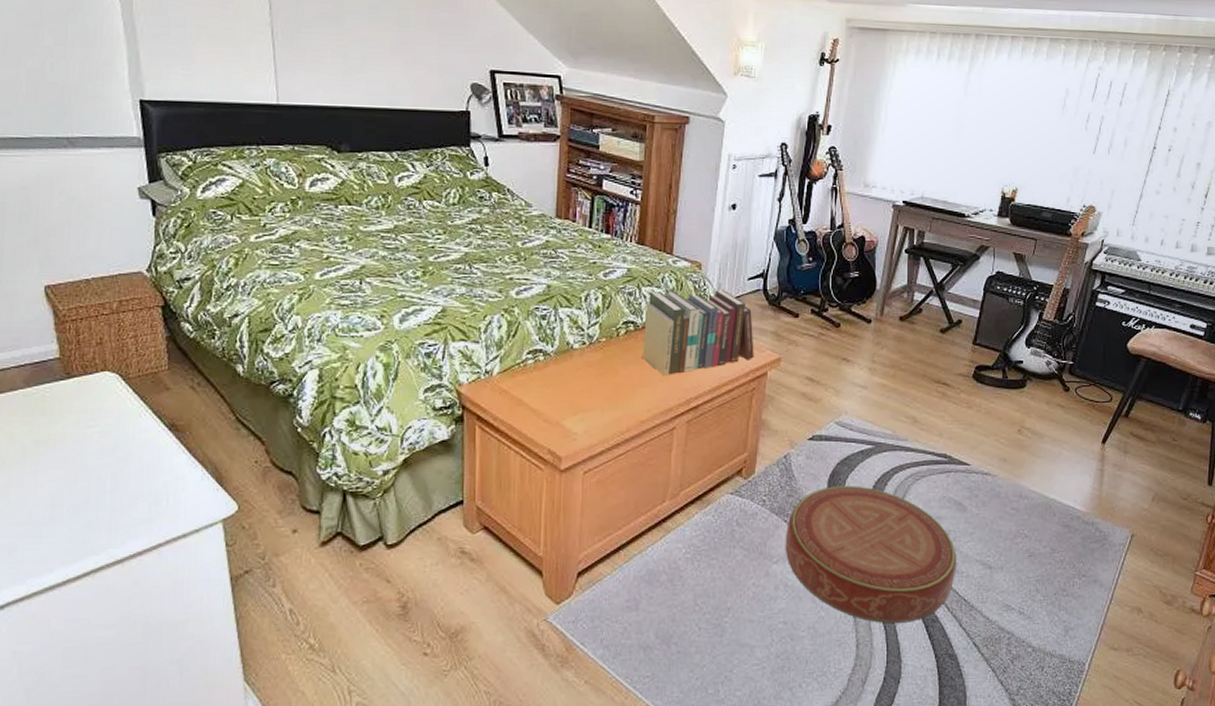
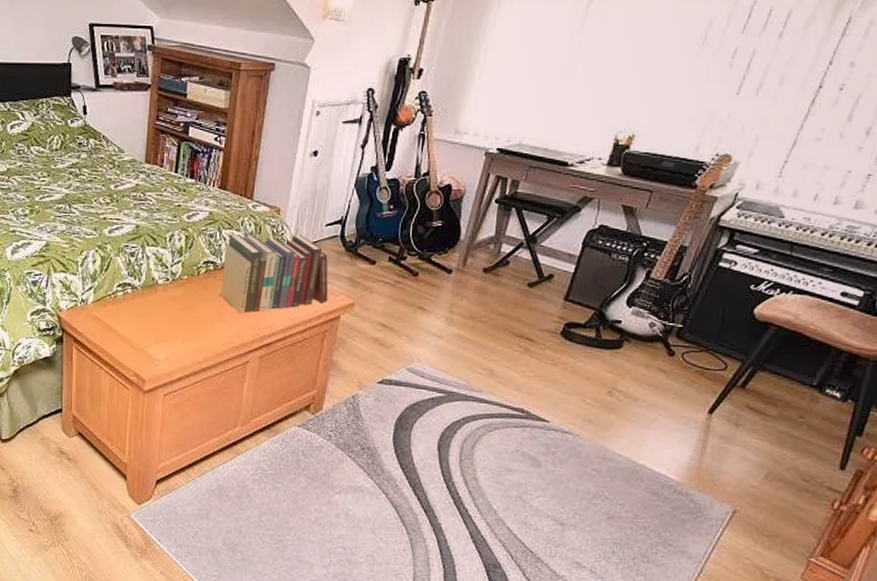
cushion: present [785,486,956,624] -> none [348,429,526,565]

